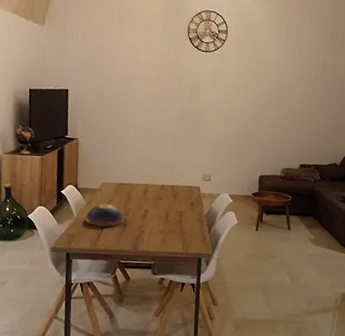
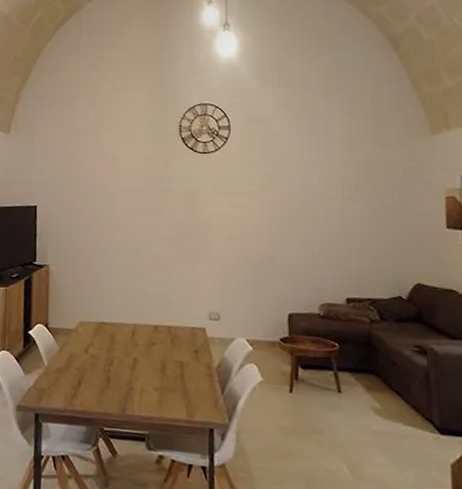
decorative bowl: present [85,204,125,227] -> none [58,349,108,380]

